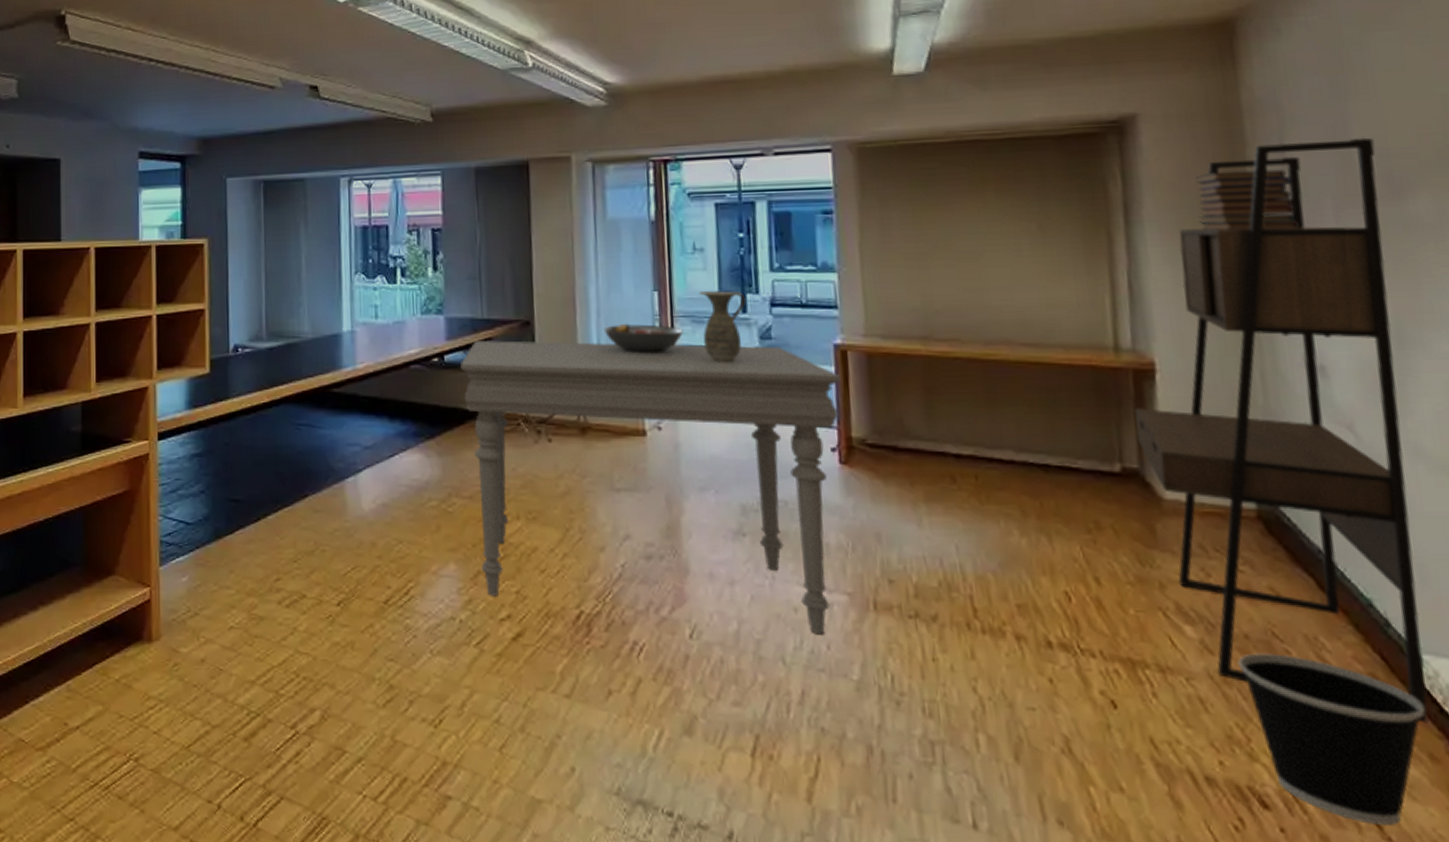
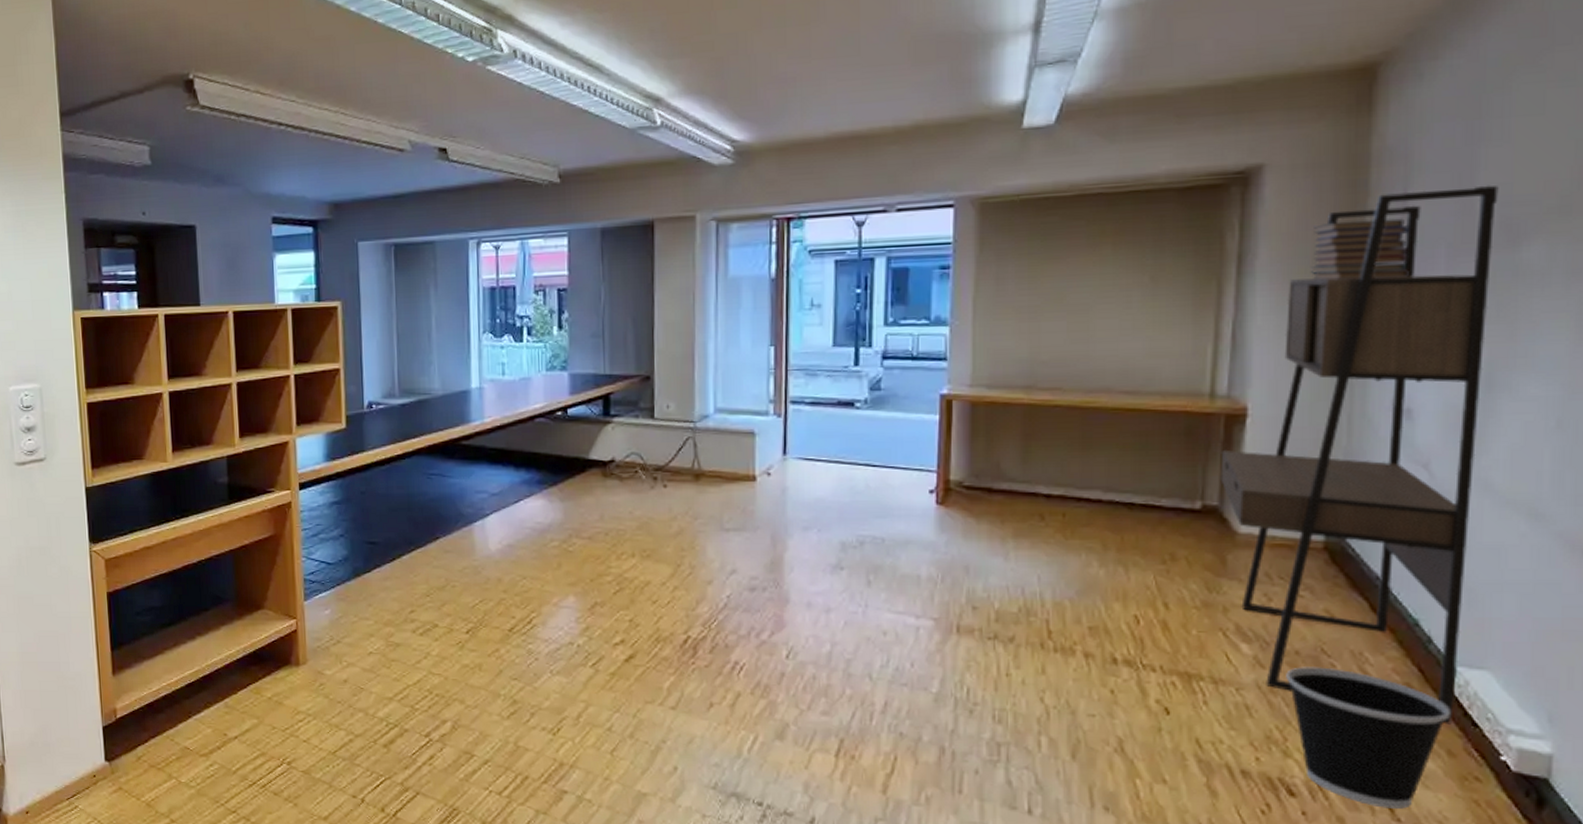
dining table: present [461,339,840,635] -> none [583,394,943,655]
fruit bowl: present [603,323,683,353] -> none [720,377,797,404]
ceramic jug: present [699,291,747,363] -> none [814,345,859,413]

